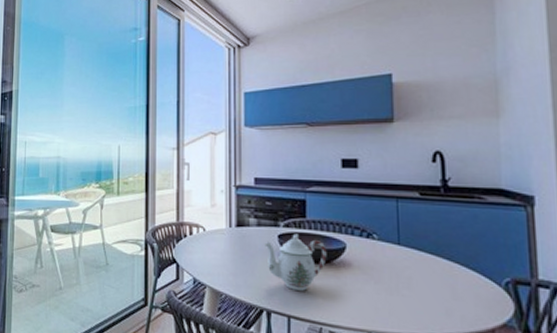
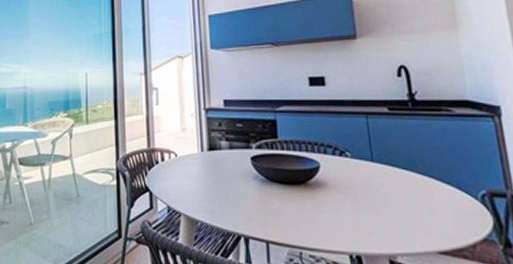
teapot: present [263,234,327,291] -> none [236,155,302,214]

